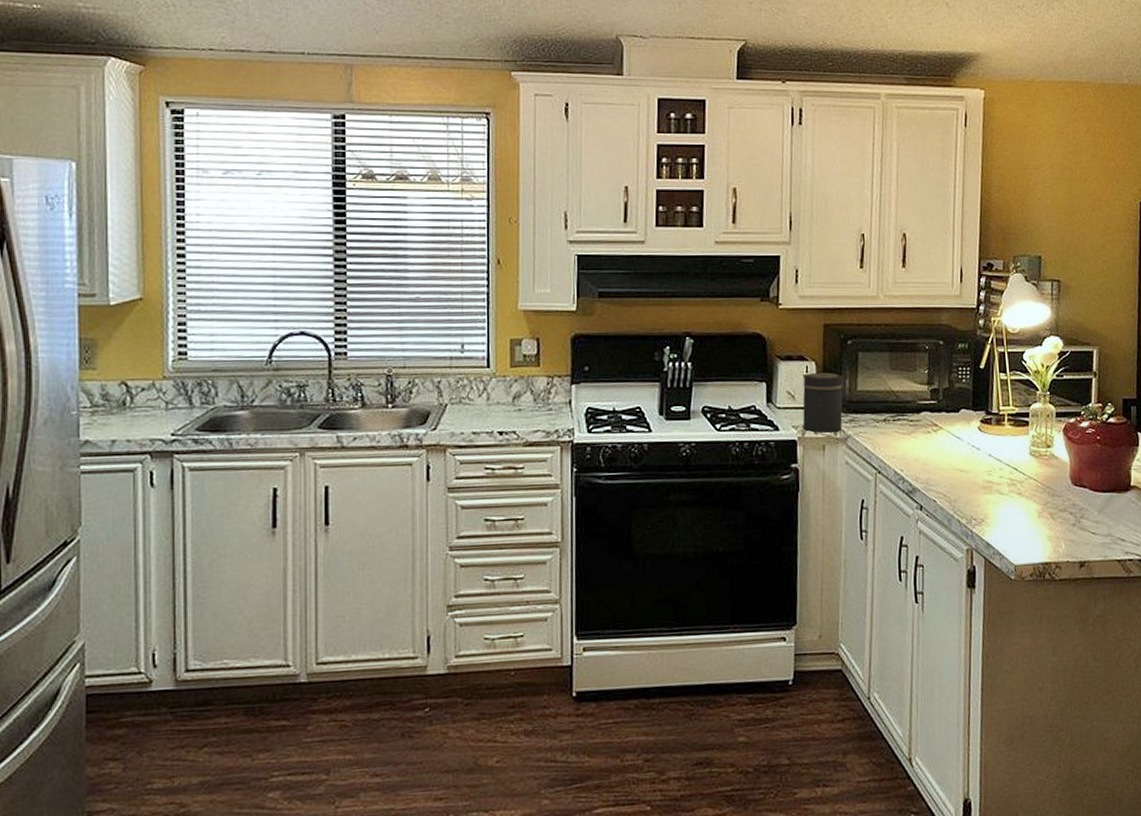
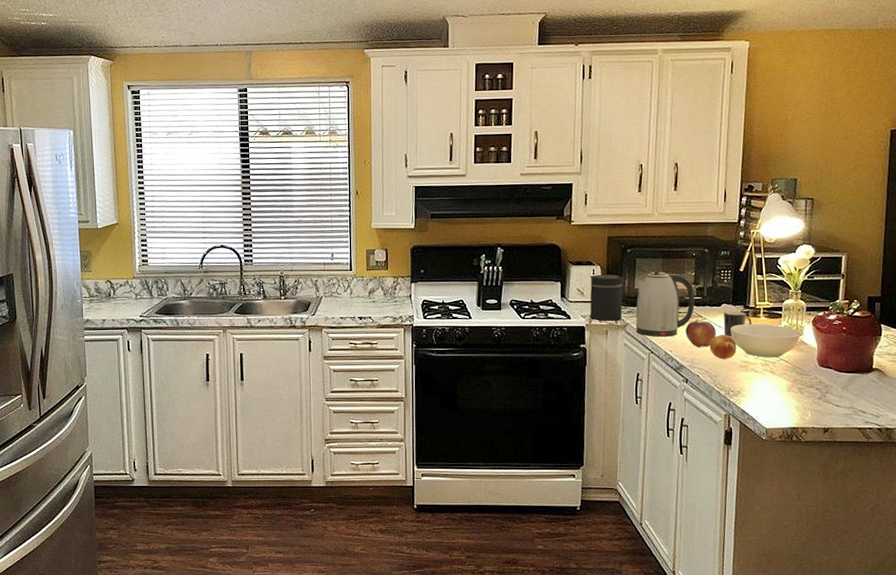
kettle: none [858,368,929,452] -> present [635,271,695,337]
fruit: none [918,429,954,465] -> present [685,319,716,348]
fruit: none [947,448,979,479] -> present [709,335,737,359]
mug: none [962,417,995,452] -> present [723,310,752,338]
bowl: none [971,433,1052,476] -> present [730,324,802,358]

